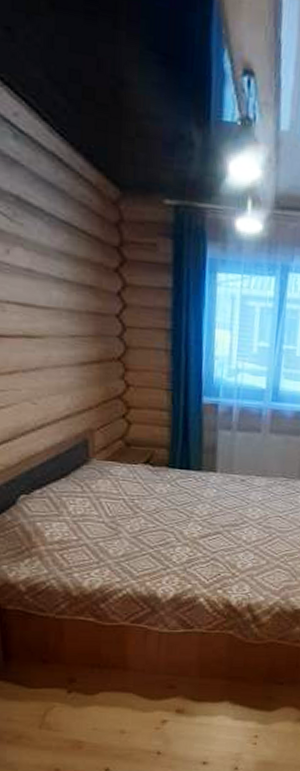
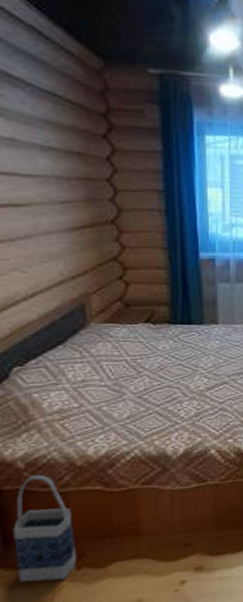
bag: none [13,599,68,700] -> present [13,475,77,582]

